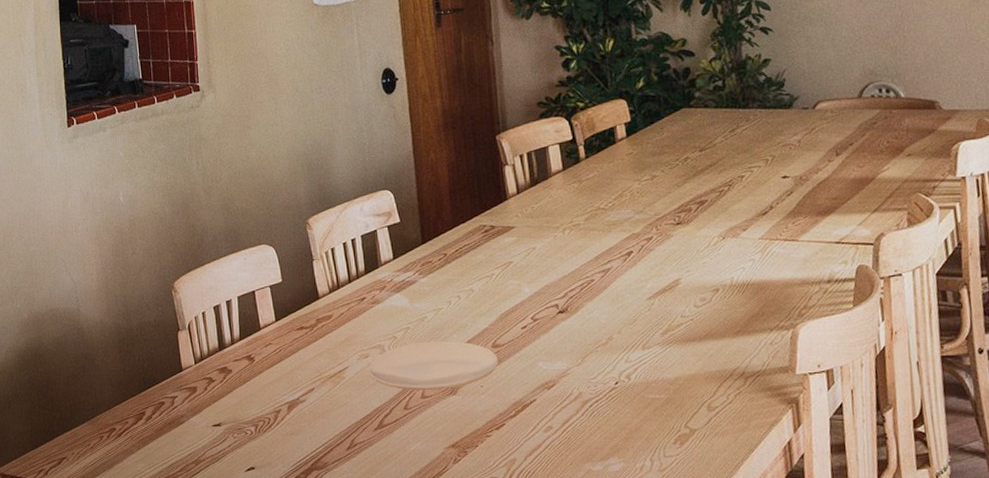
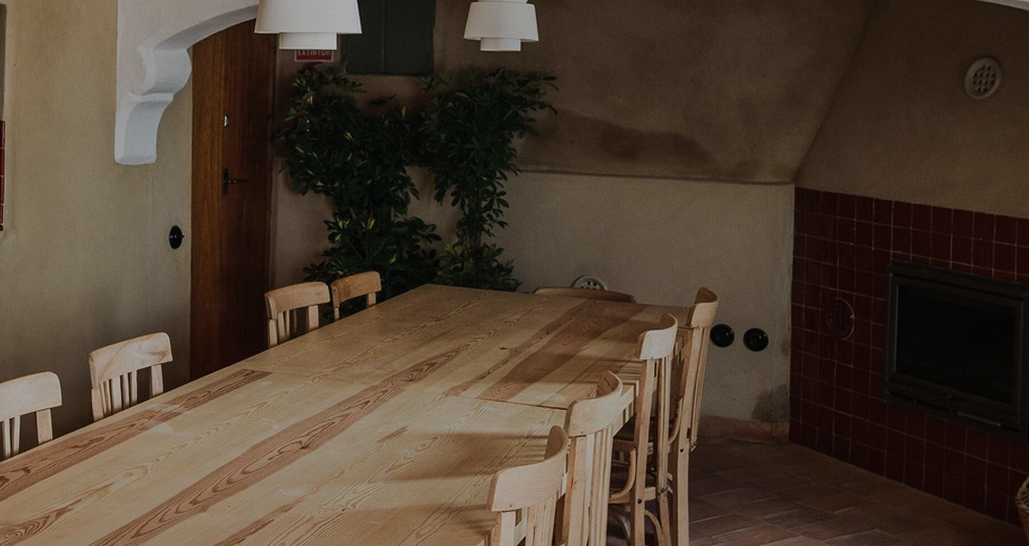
plate: present [368,340,498,391] -> none [131,465,245,507]

